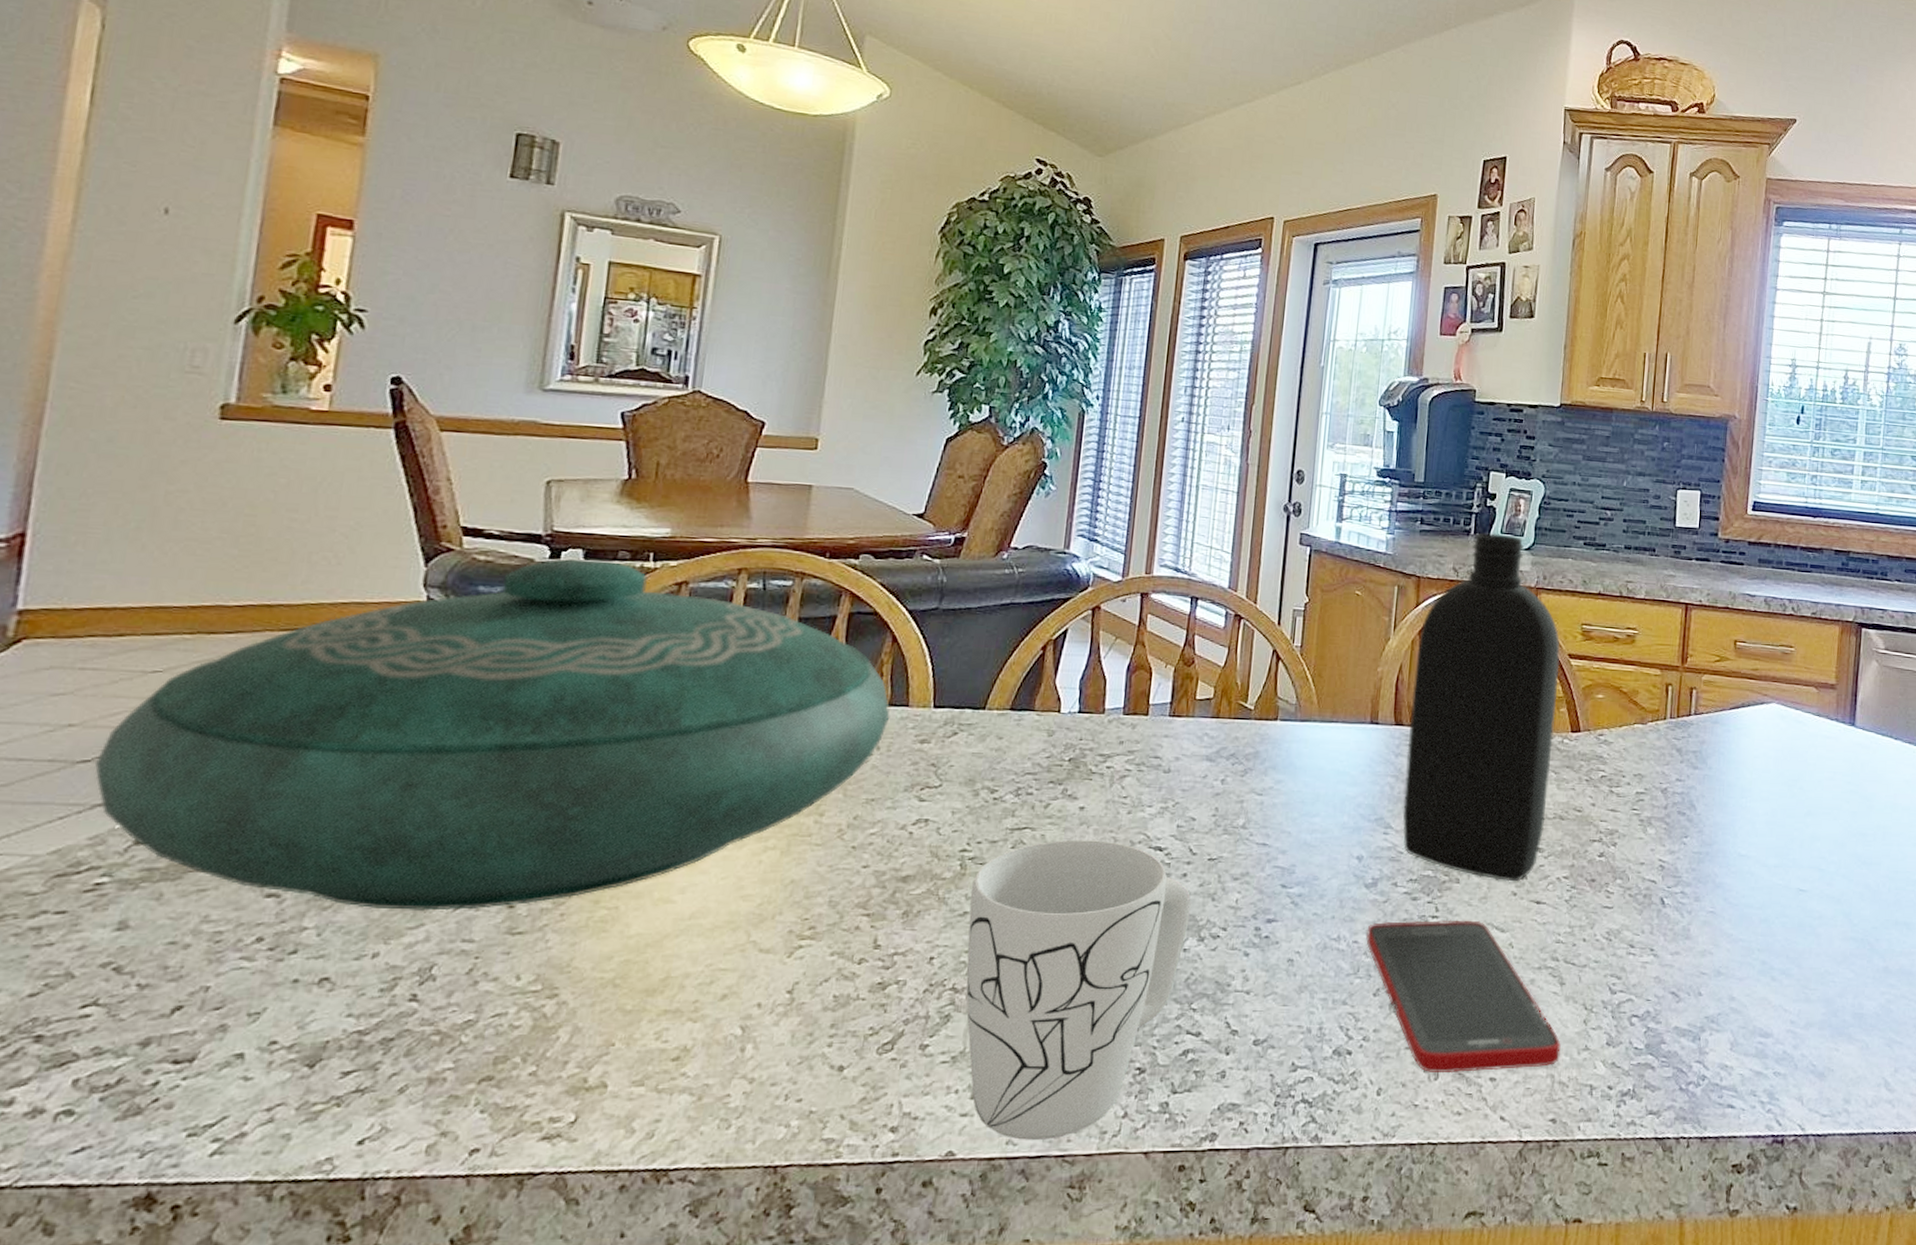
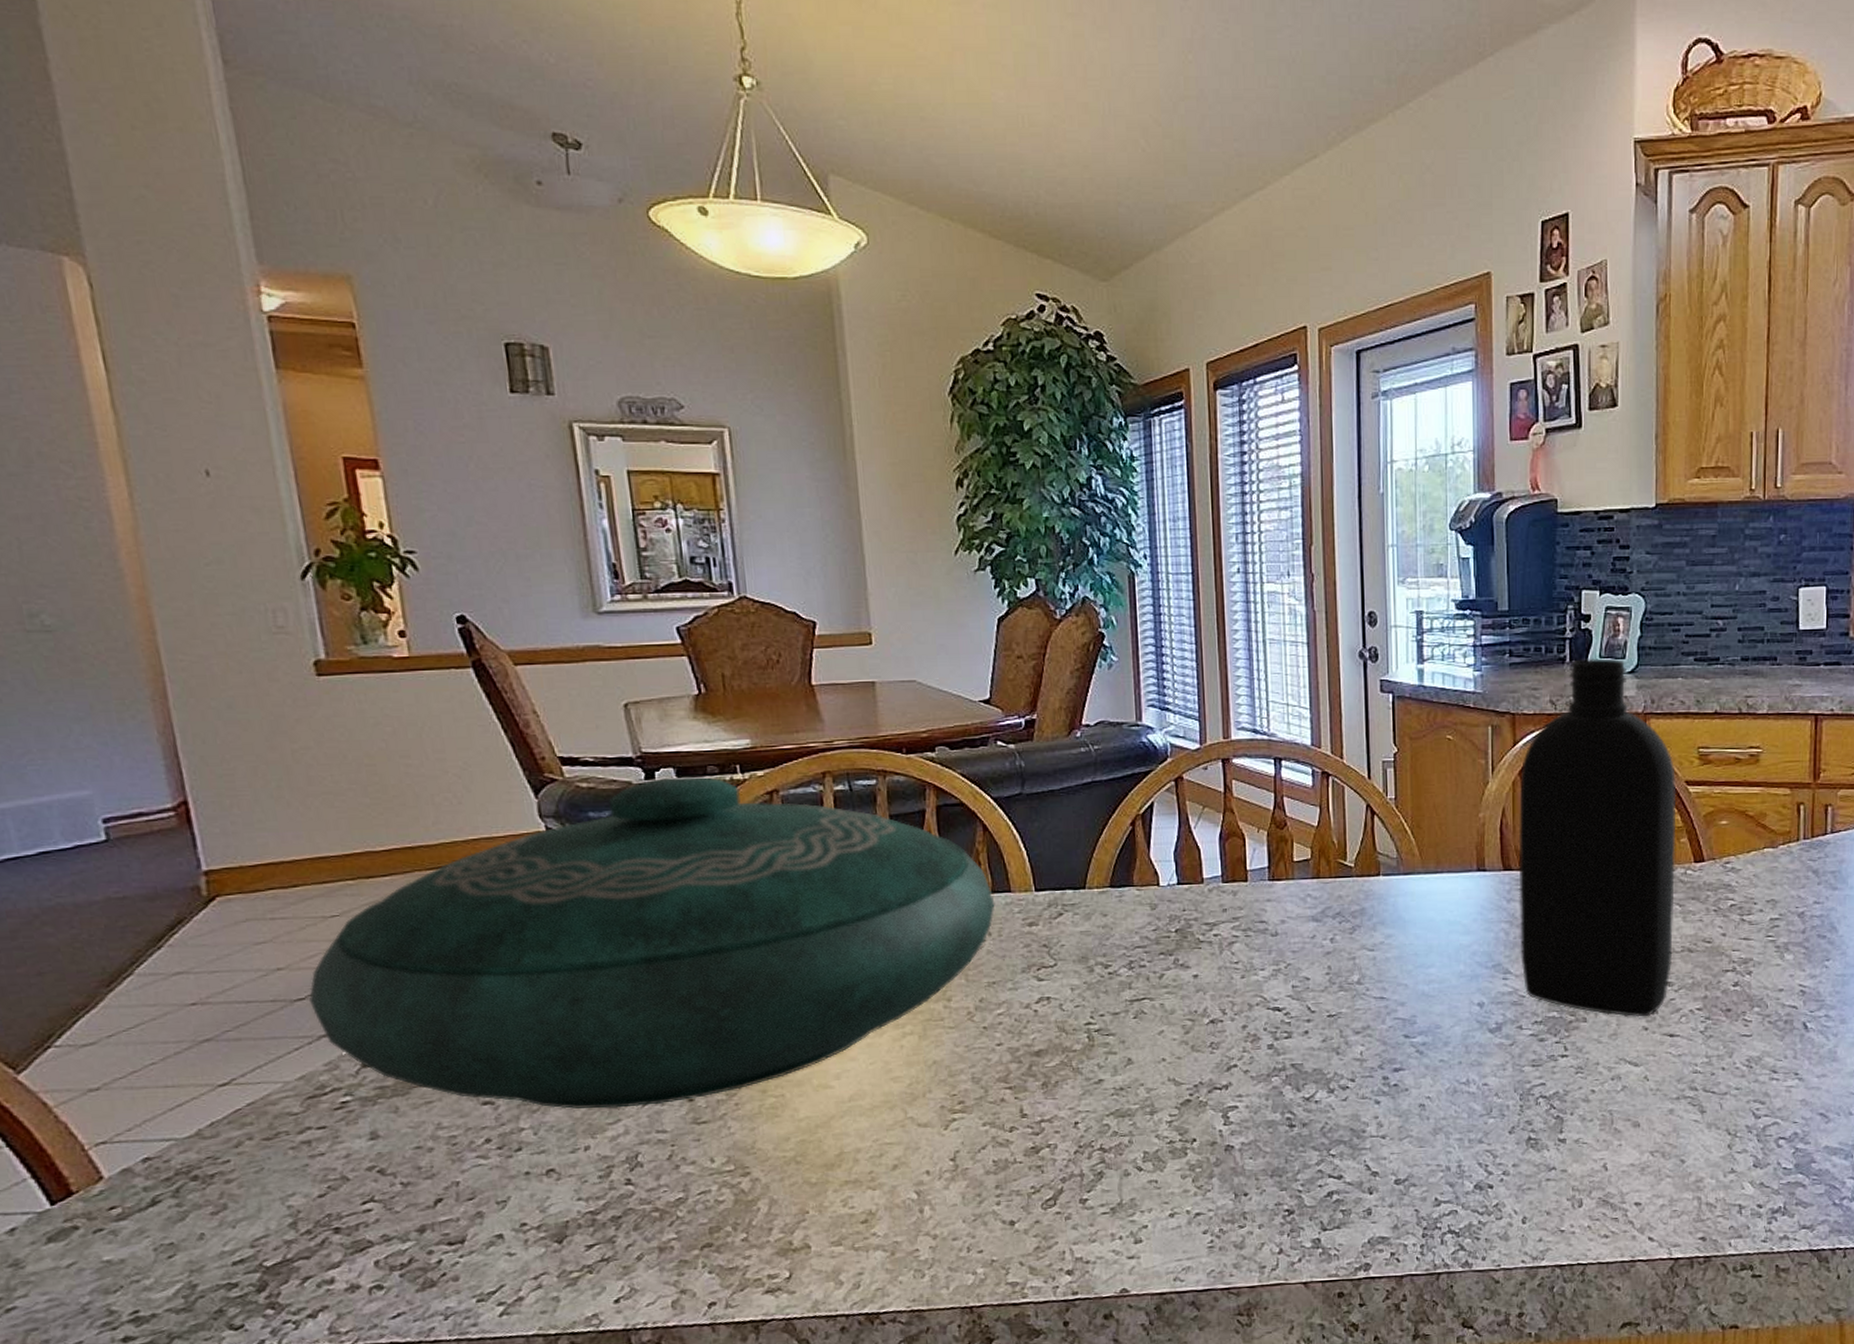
mug: present [966,839,1191,1140] -> none [1101,1005,1317,1277]
cell phone: present [1366,920,1561,1074] -> none [1496,1057,1706,1201]

